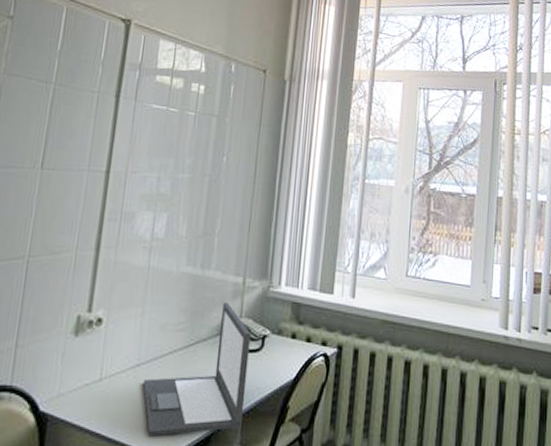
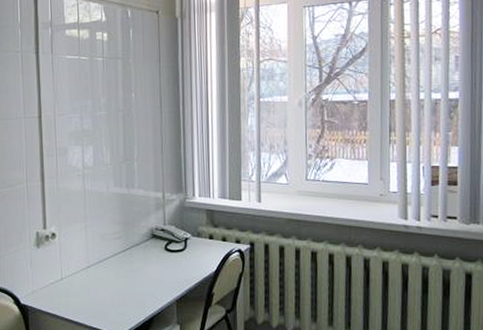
laptop: present [143,301,251,437] -> none [94,213,177,319]

